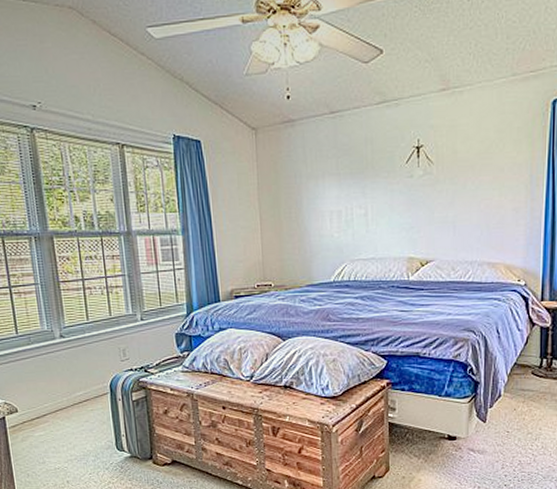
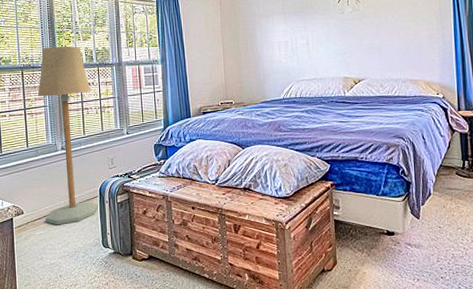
floor lamp: none [24,208,109,426] -> present [37,46,98,225]

